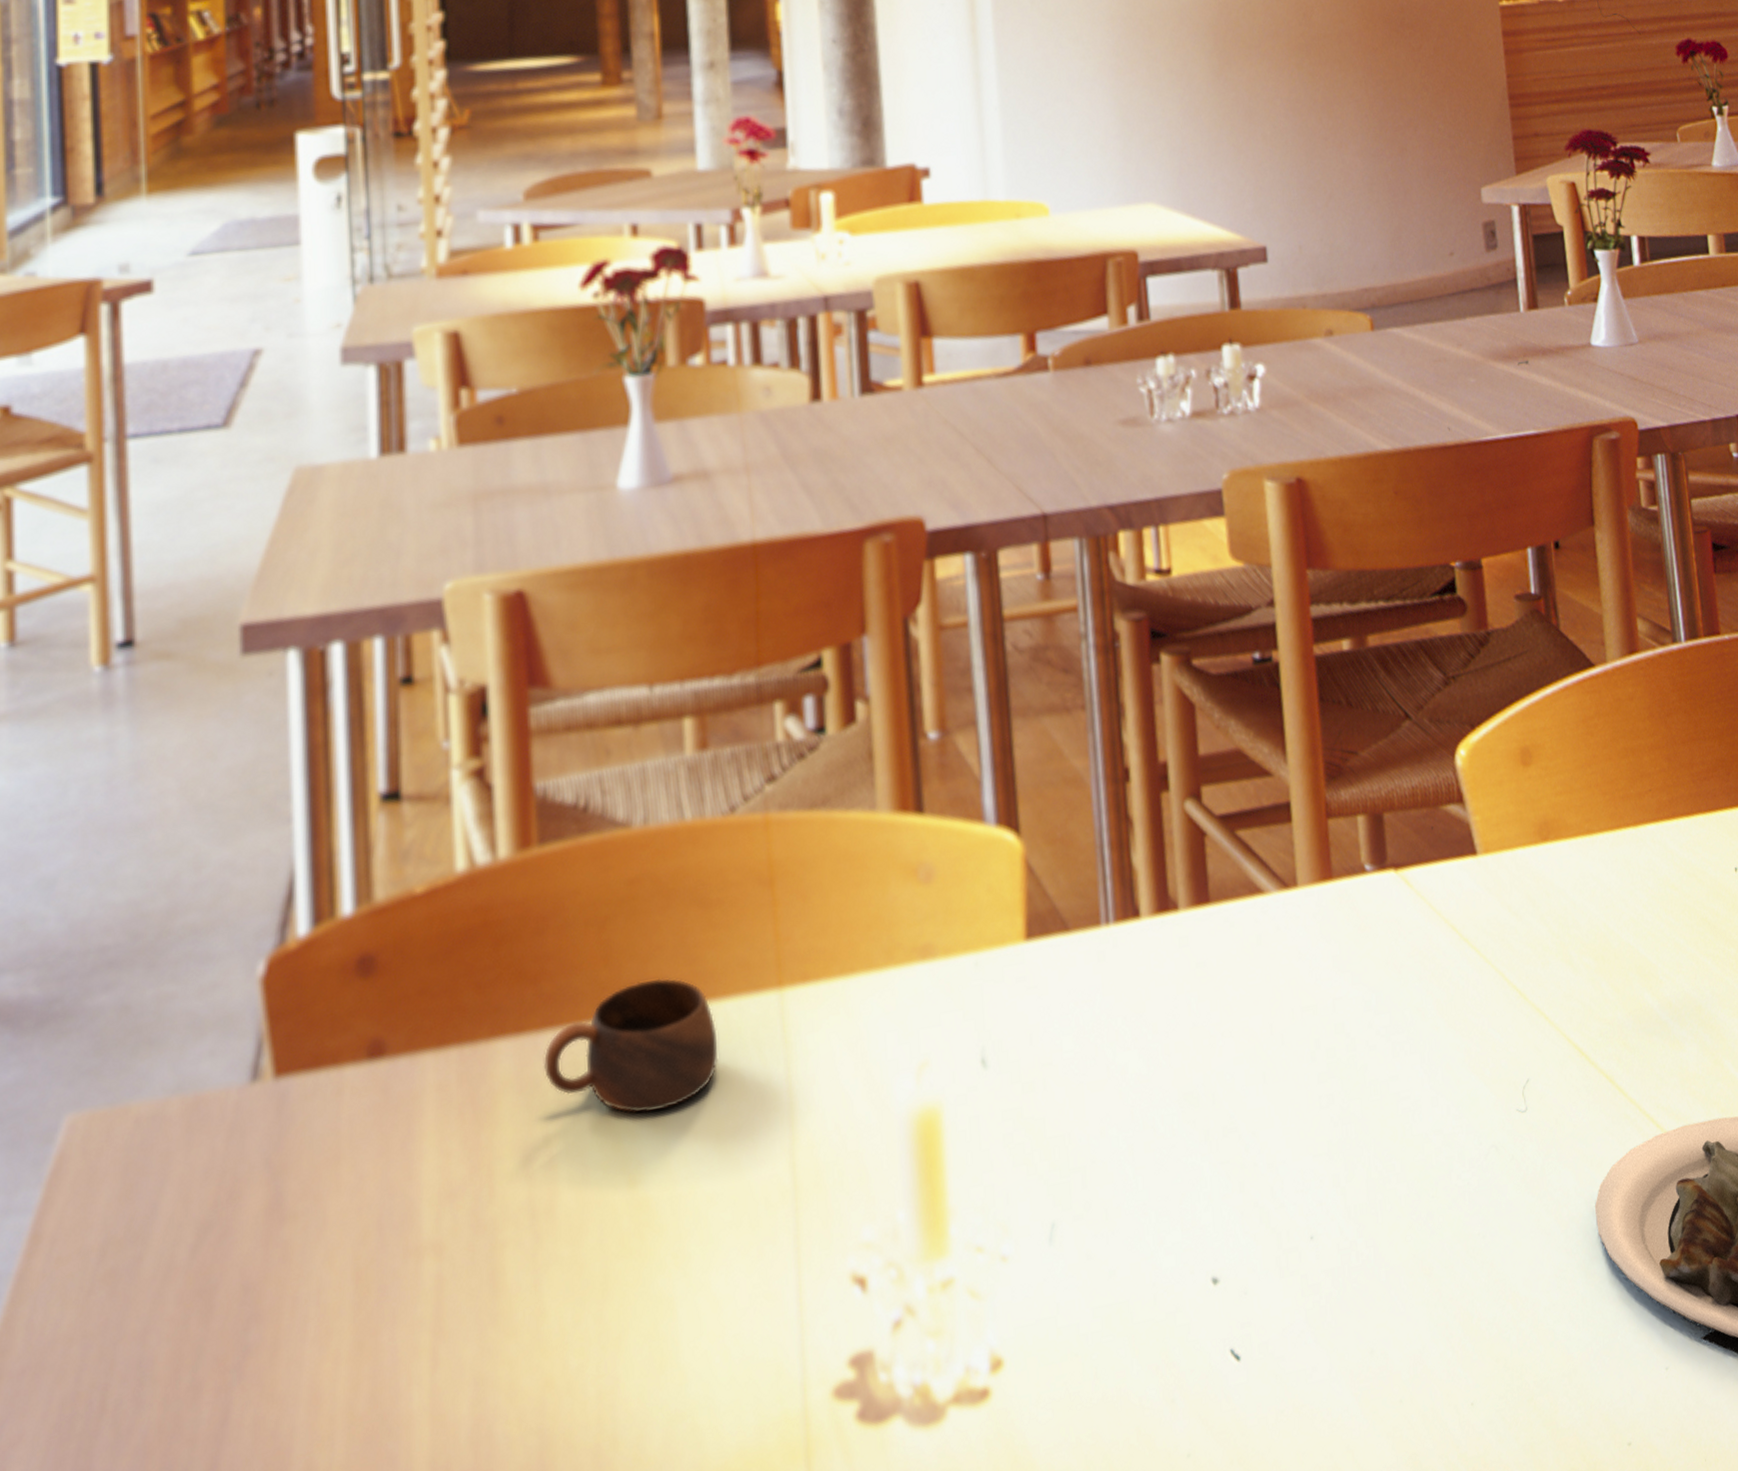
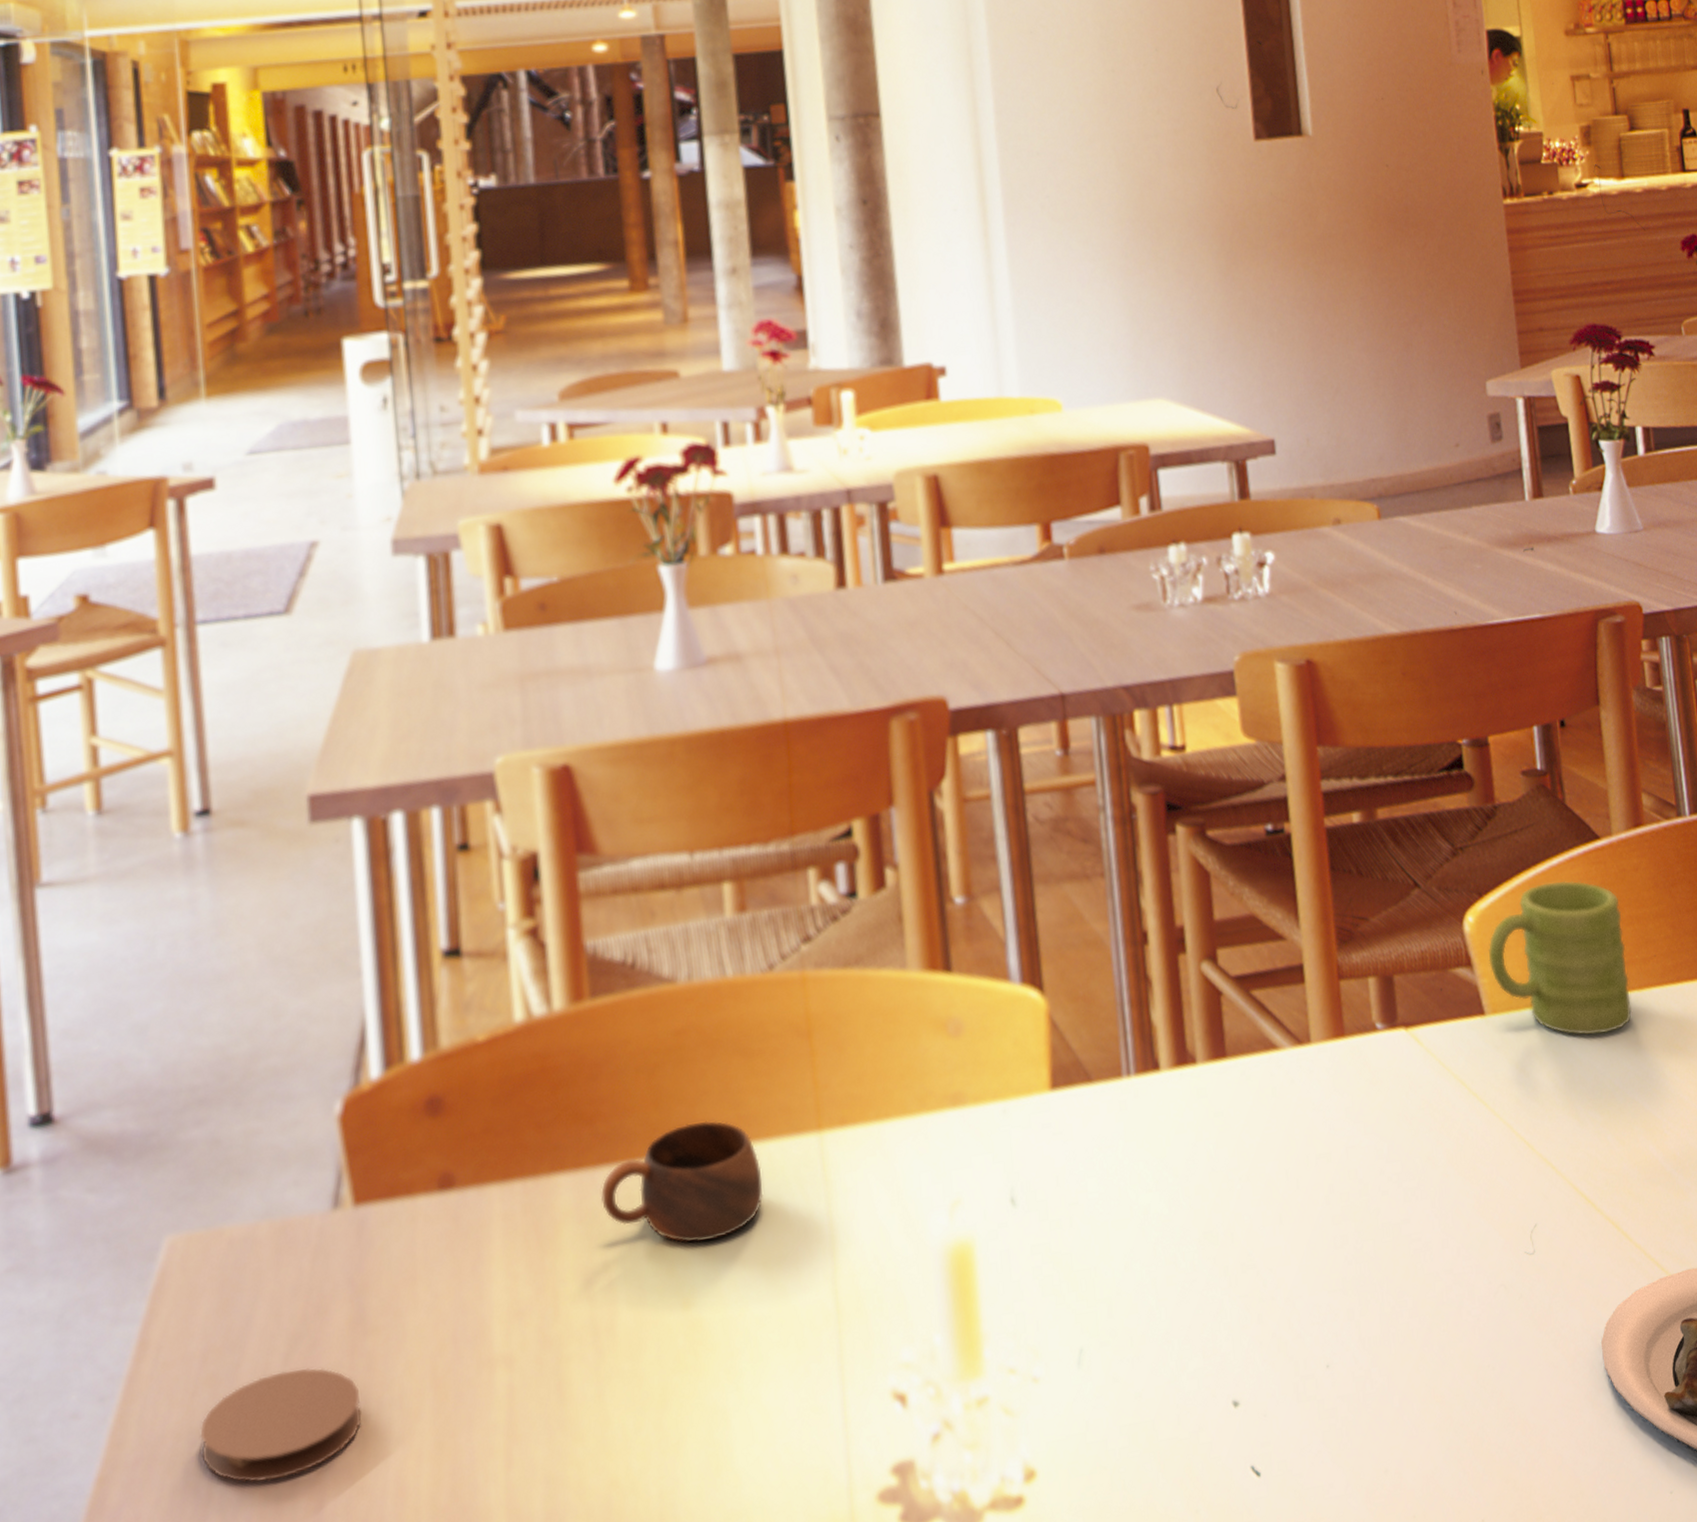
coaster: none [95,1260,275,1392] -> present [200,1367,362,1483]
mug: none [1480,710,1626,876] -> present [1488,880,1632,1036]

